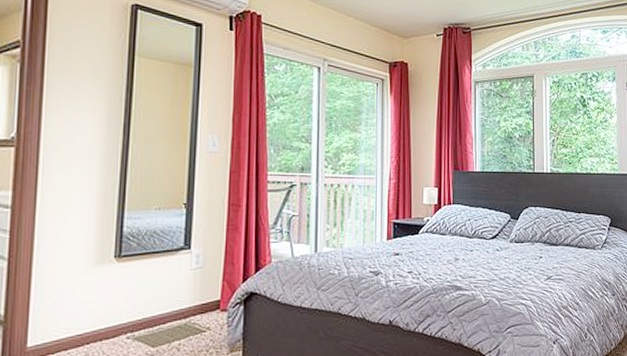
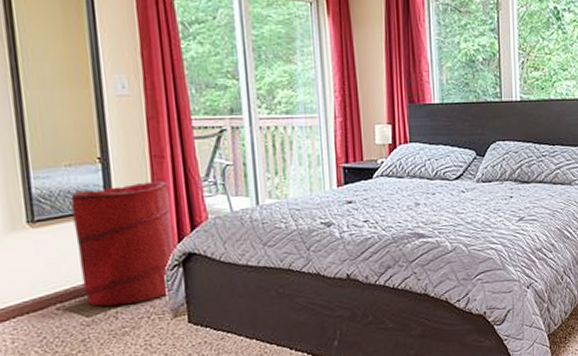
laundry hamper: none [154,226,240,339] -> present [71,181,175,307]

